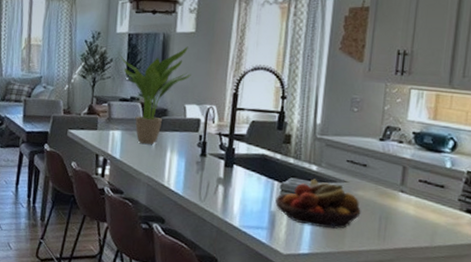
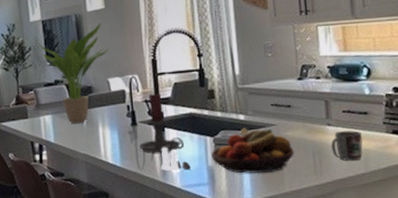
candle holder: none [205,127,250,189] -> present [140,93,184,153]
salt and pepper shaker set: none [222,183,253,210] -> present [161,147,191,171]
mug: none [400,200,434,233] -> present [331,131,363,161]

